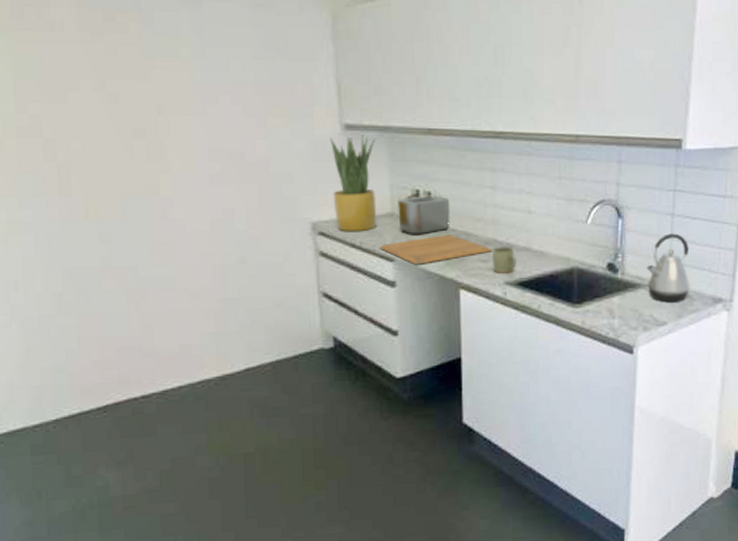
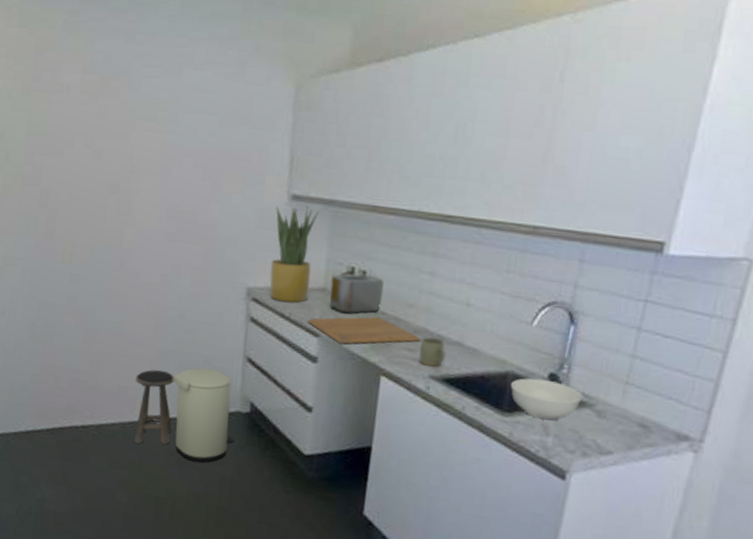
stool: none [200,321,251,403] -> present [134,369,174,445]
pedal bin: none [243,311,323,409] -> present [173,368,235,463]
bowl: none [576,269,637,305] -> present [510,378,583,421]
kettle: present [647,233,690,303] -> none [594,350,655,431]

